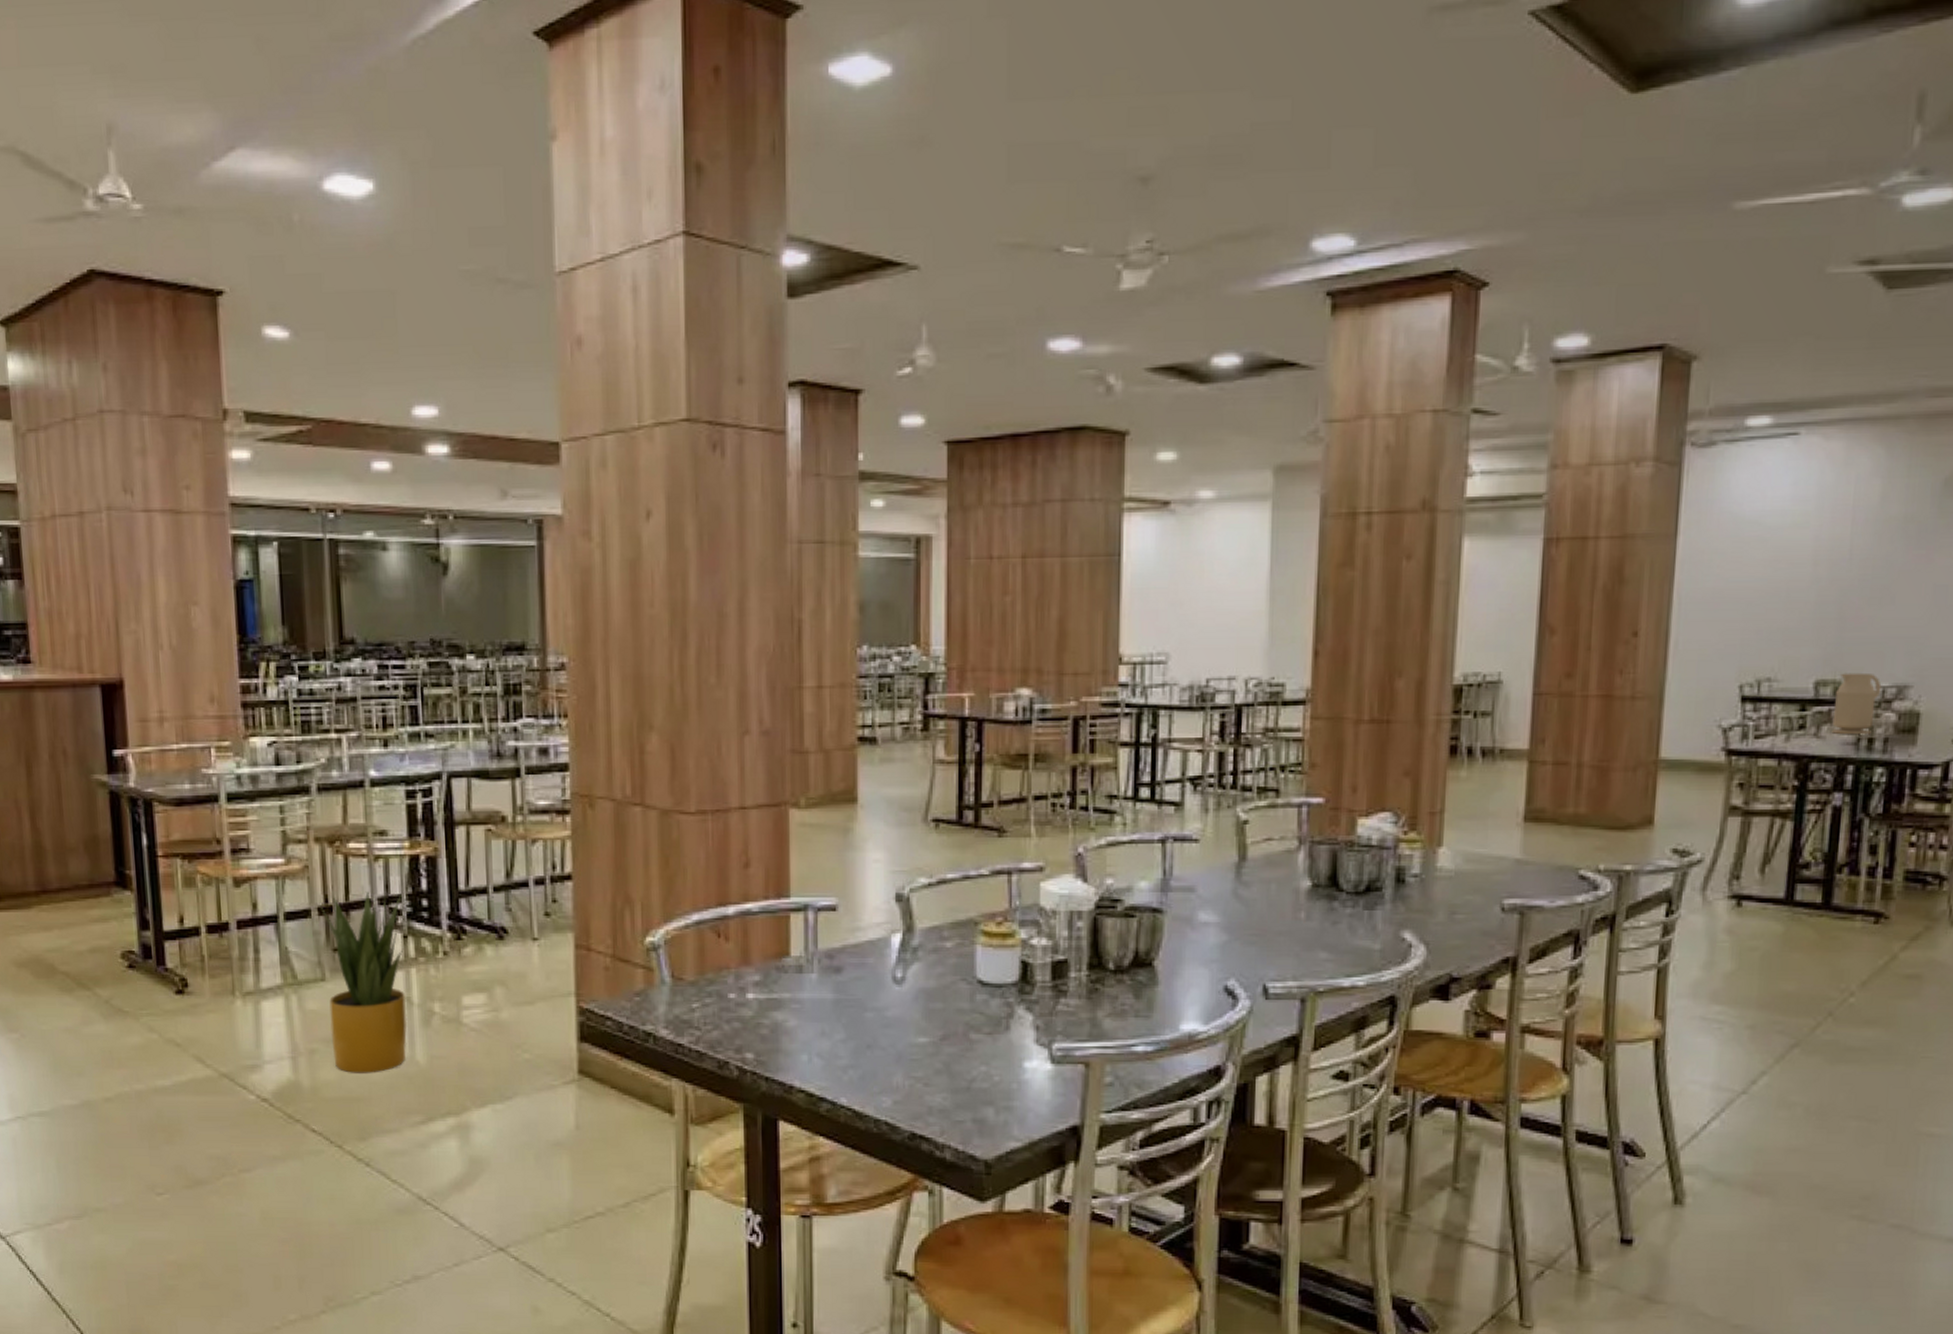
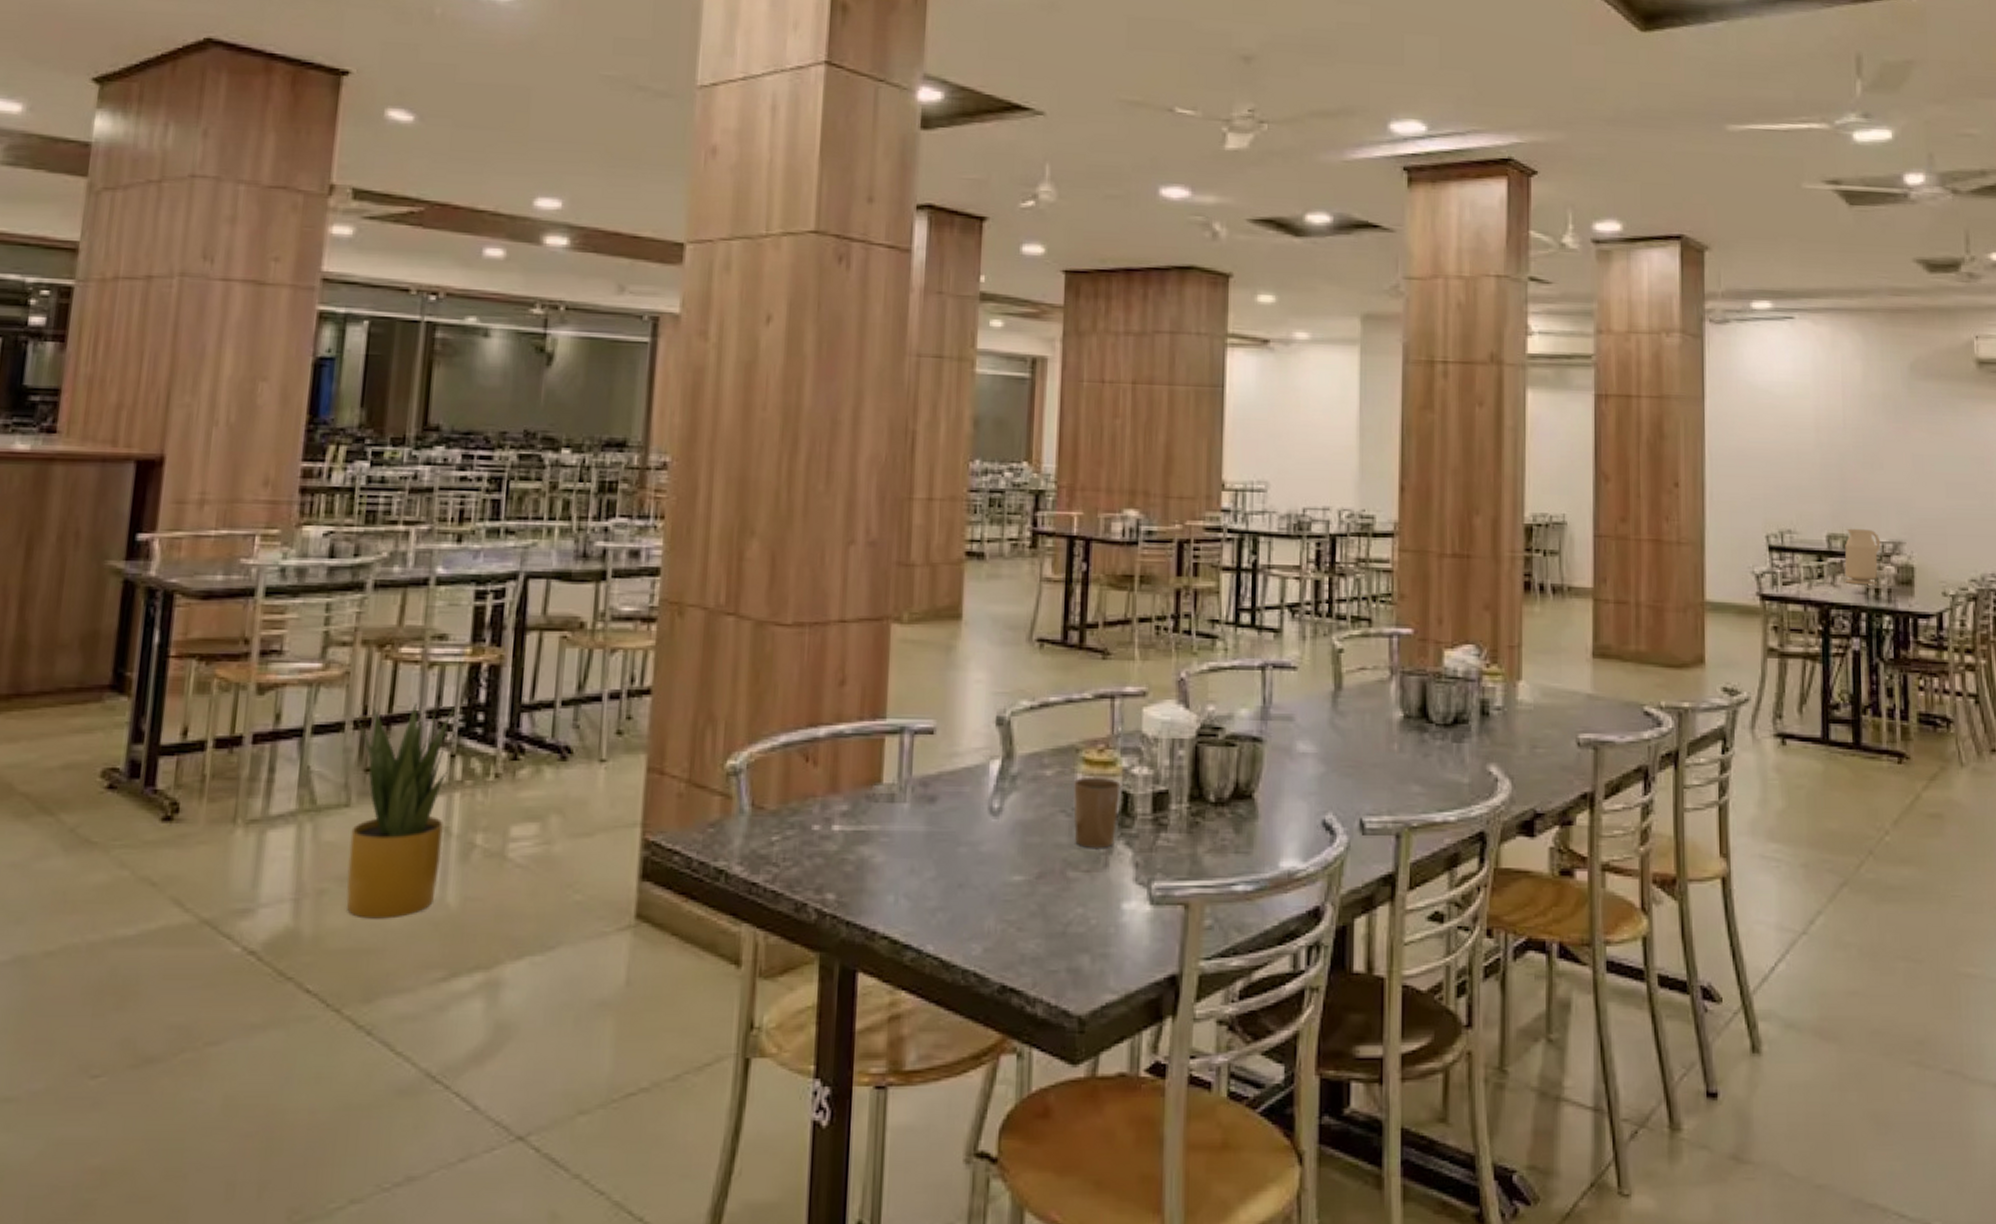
cup: none [973,947,1021,1013] -> present [1073,776,1122,848]

